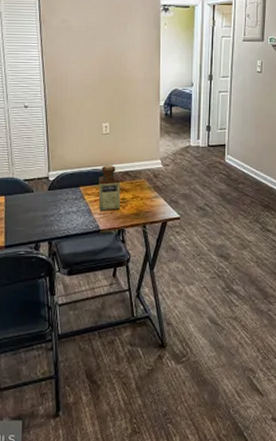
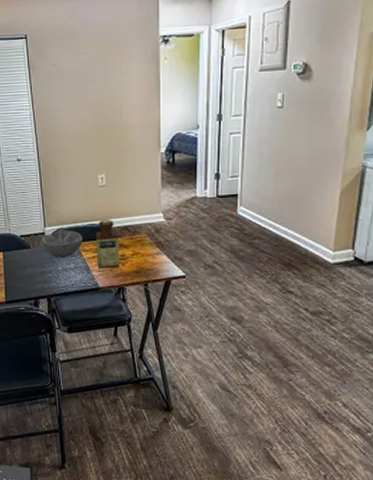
bowl: none [45,175,86,202] -> present [41,230,83,258]

